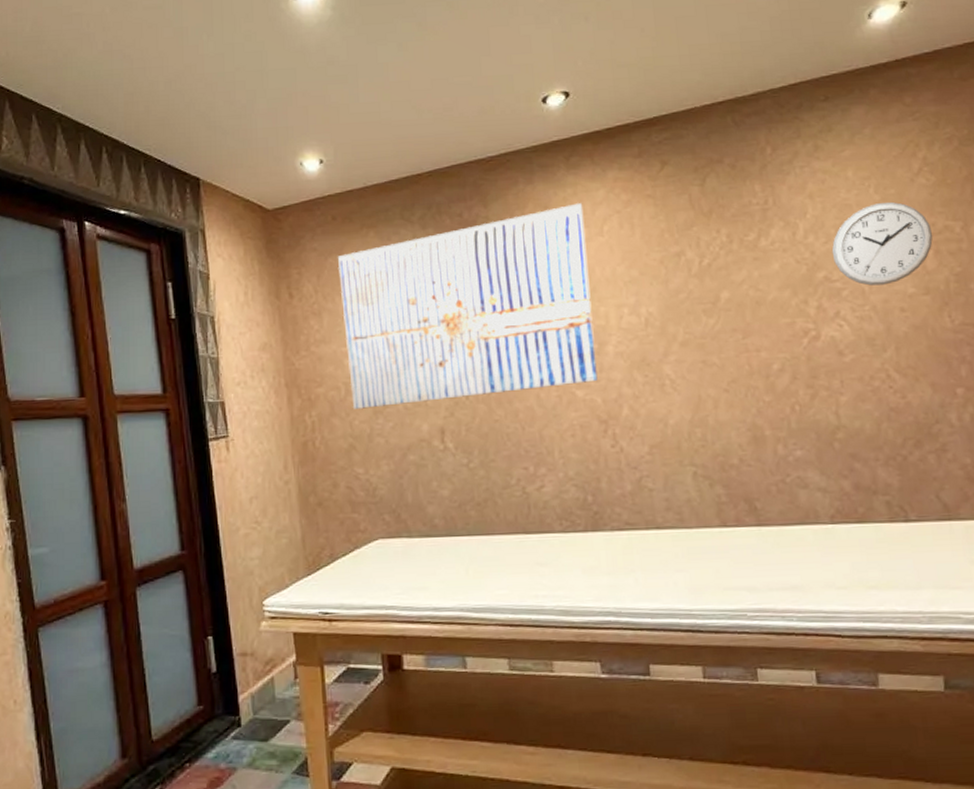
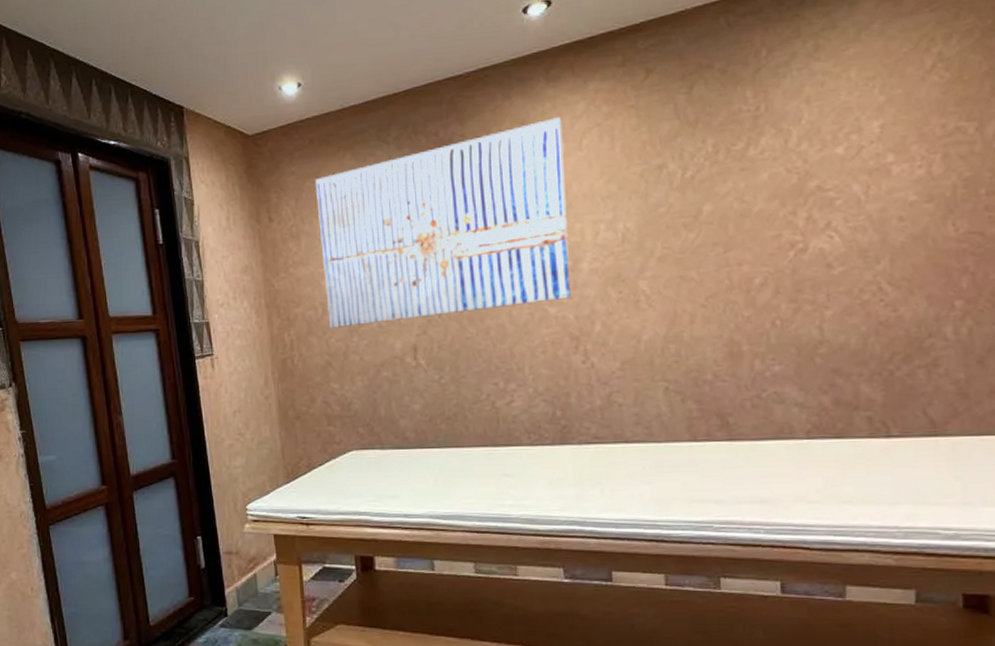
wall clock: present [831,201,933,286] -> none [826,102,943,194]

